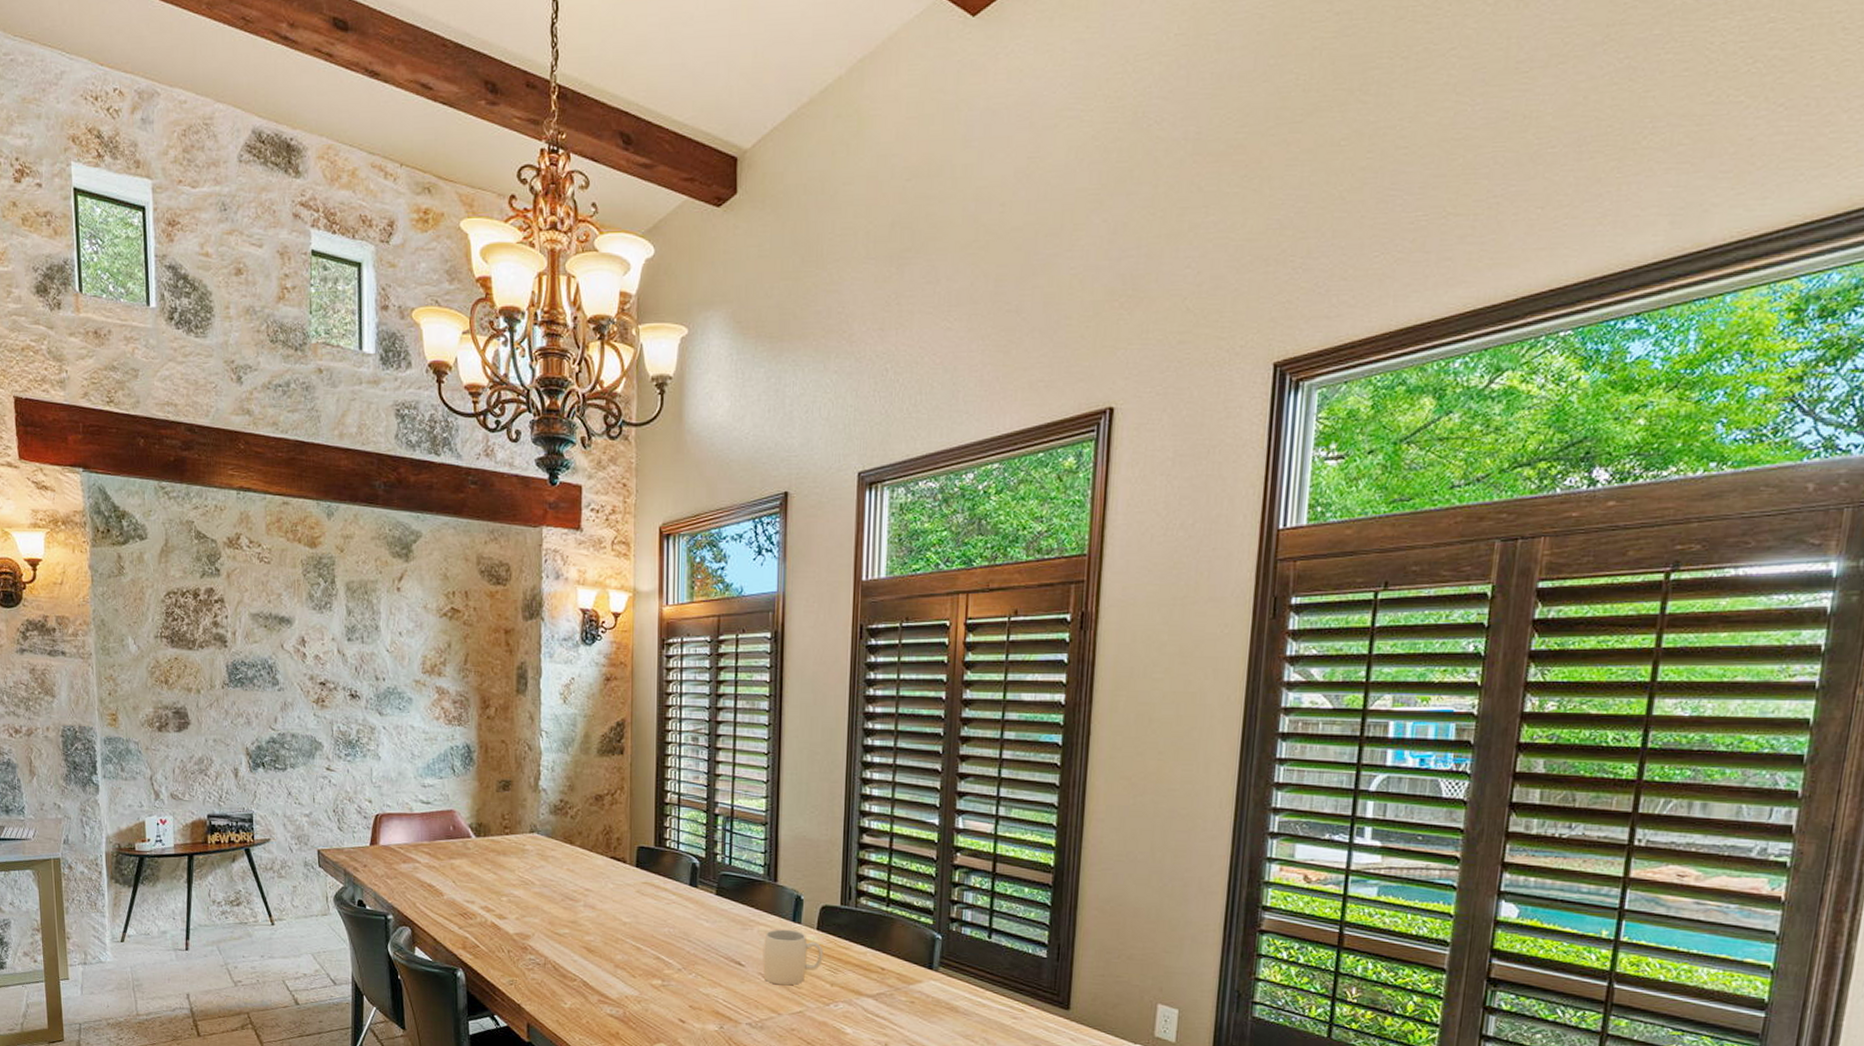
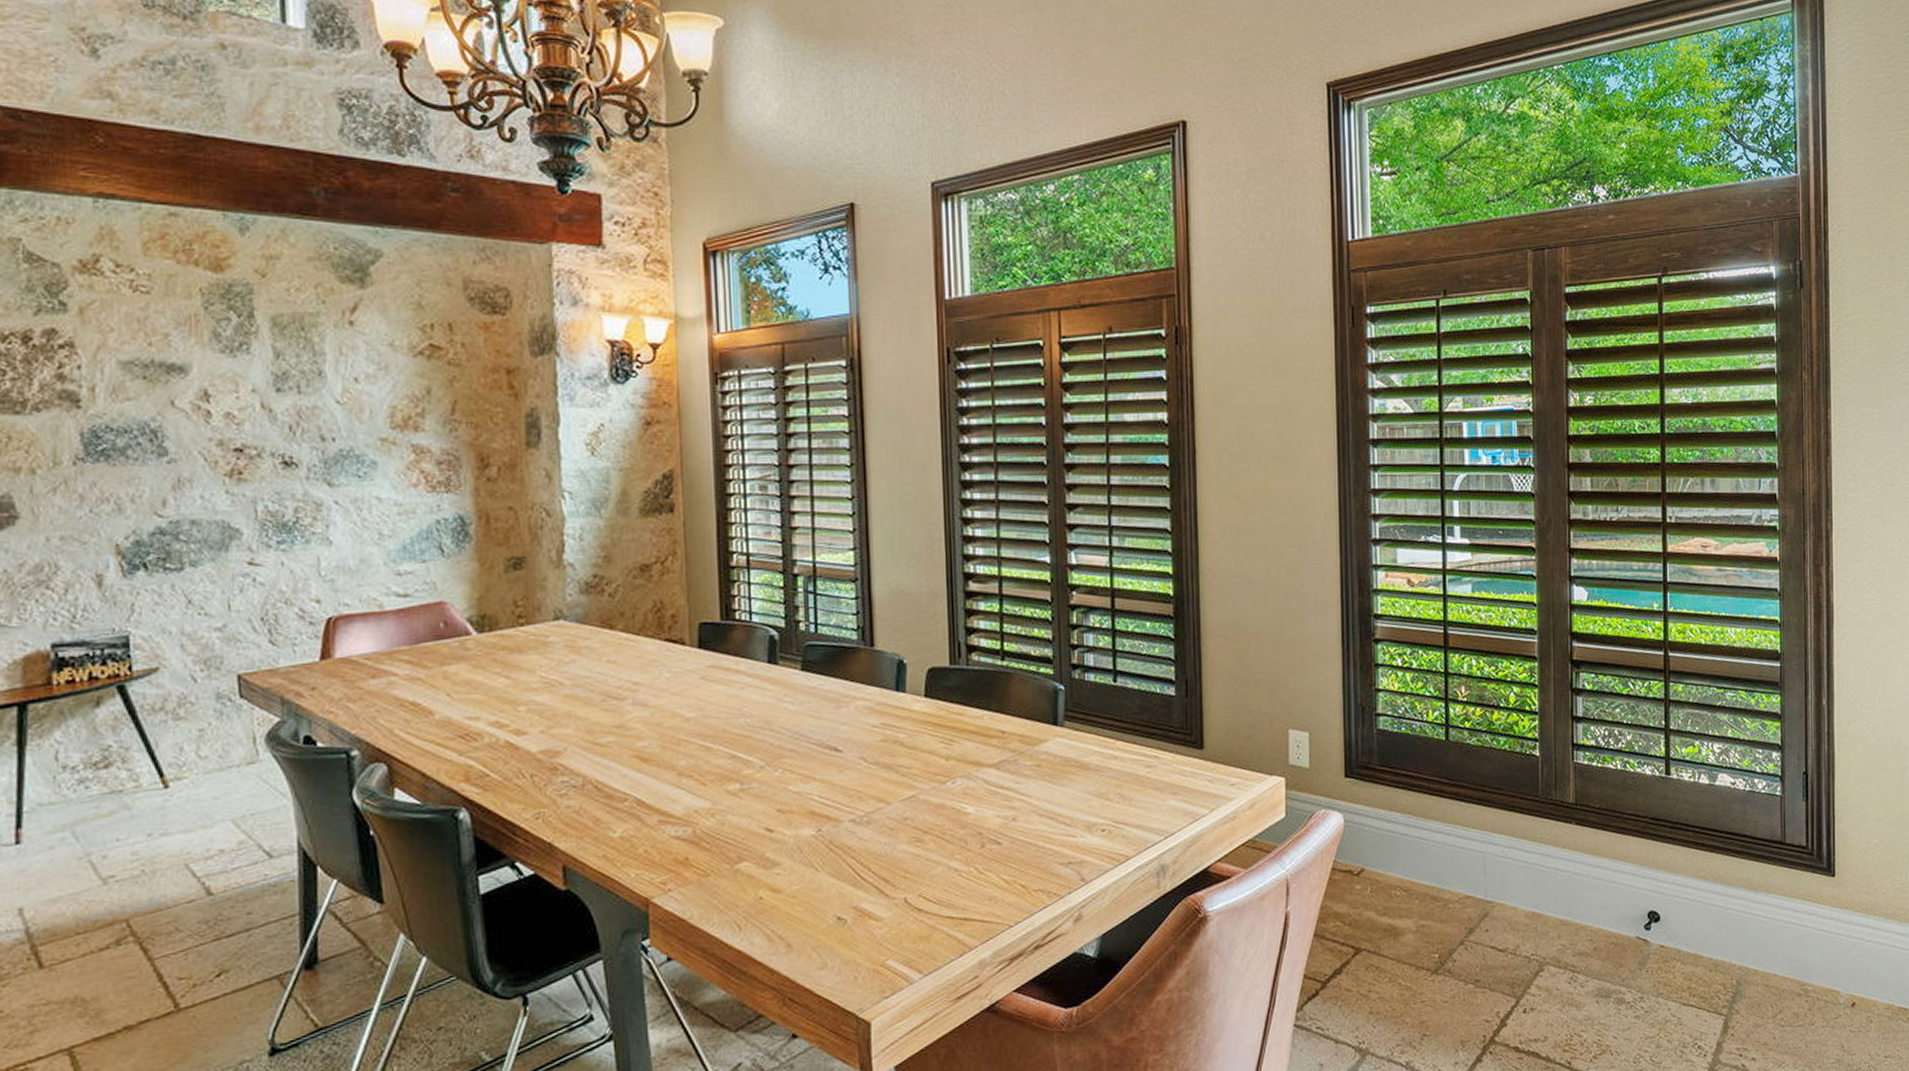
mug: present [762,929,823,986] -> none [862,700,935,769]

